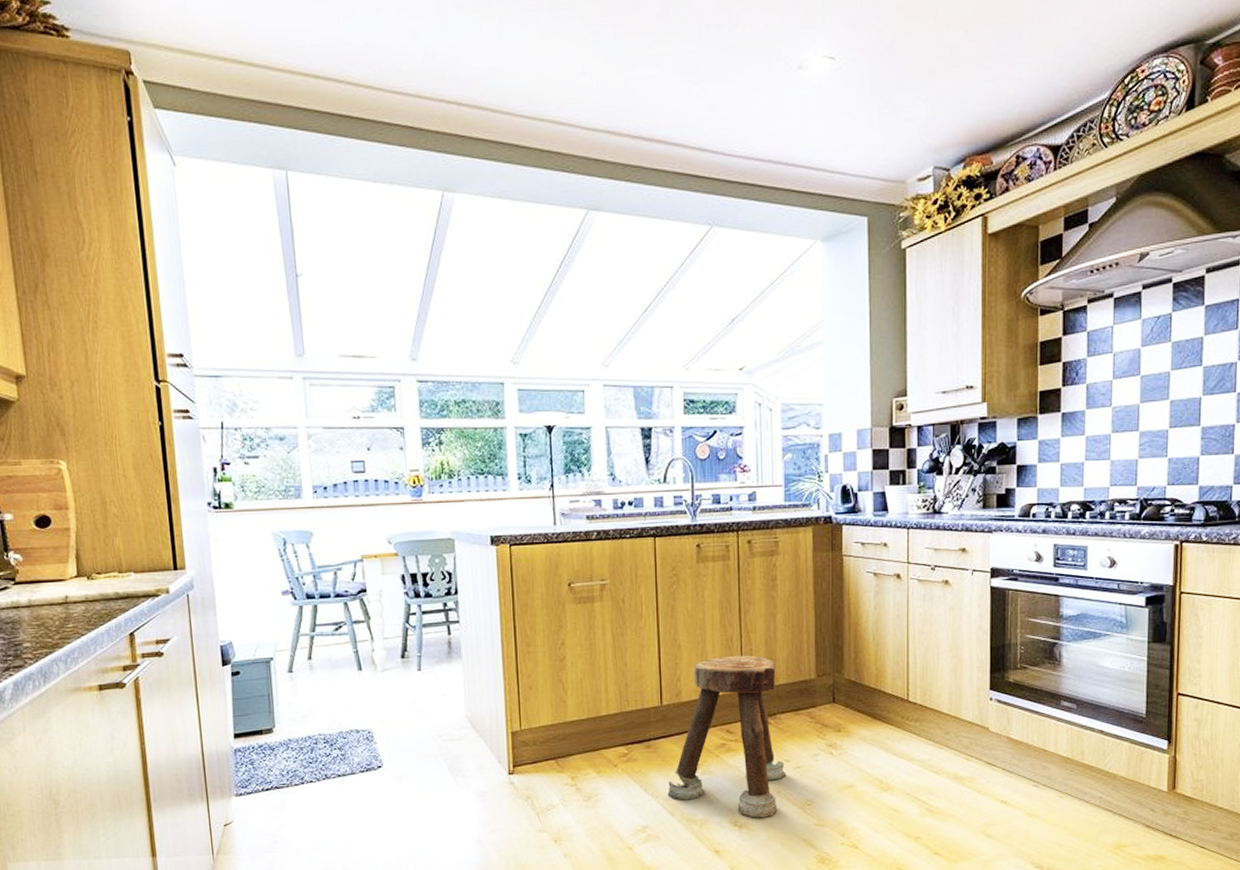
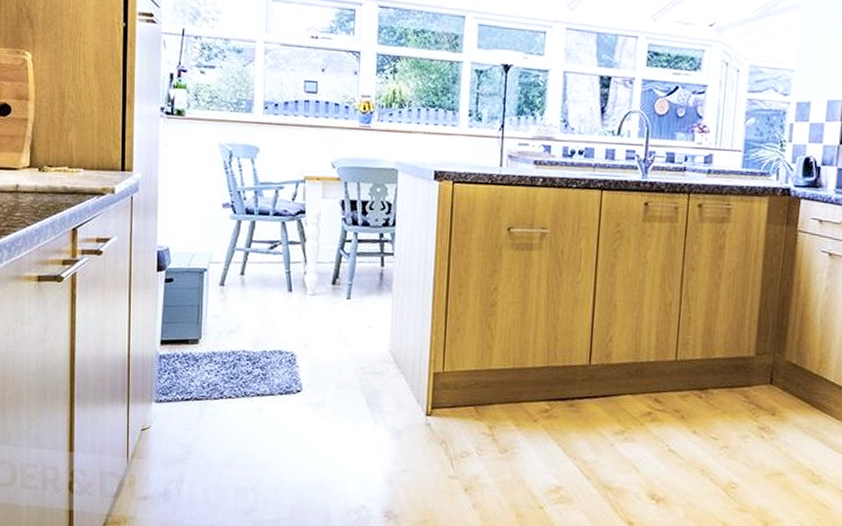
stool: present [667,655,787,818] -> none [585,322,714,495]

